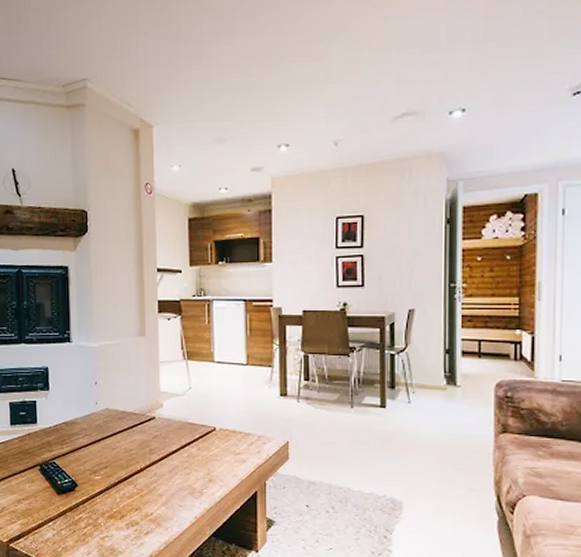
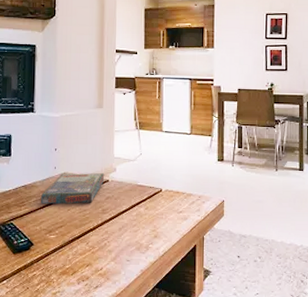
board game: none [83,409,150,443] -> present [41,173,104,204]

